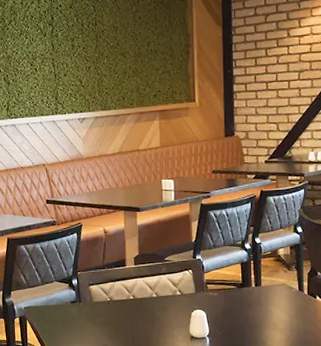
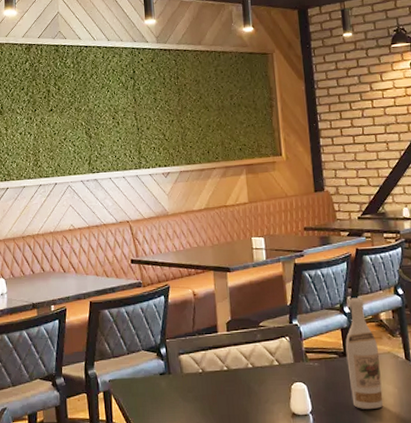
wine bottle: none [244,235,275,333] -> present [345,297,384,409]

